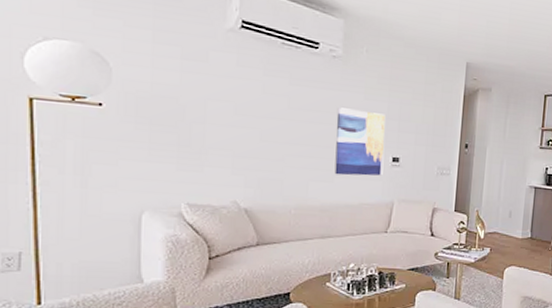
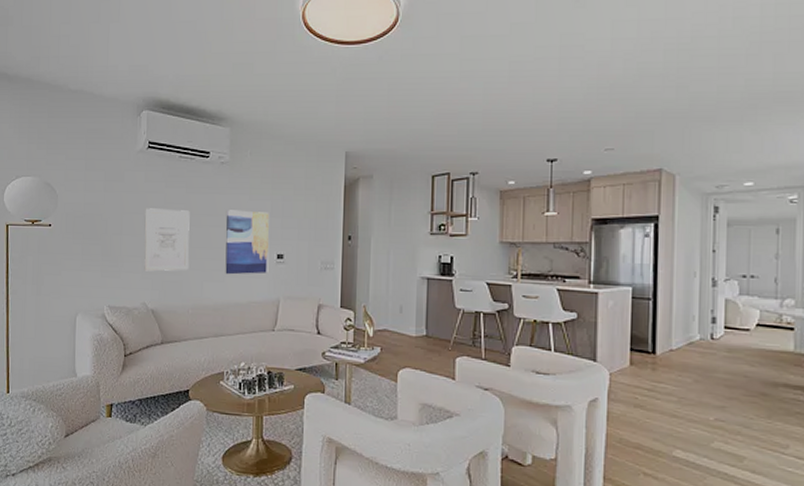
wall art: none [235,96,294,169] -> present [144,208,190,272]

